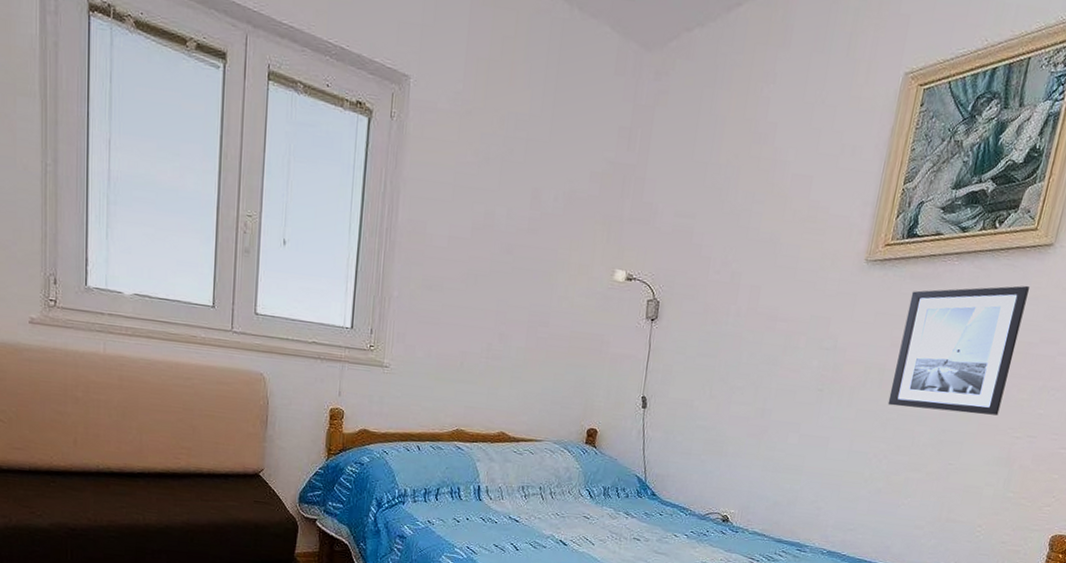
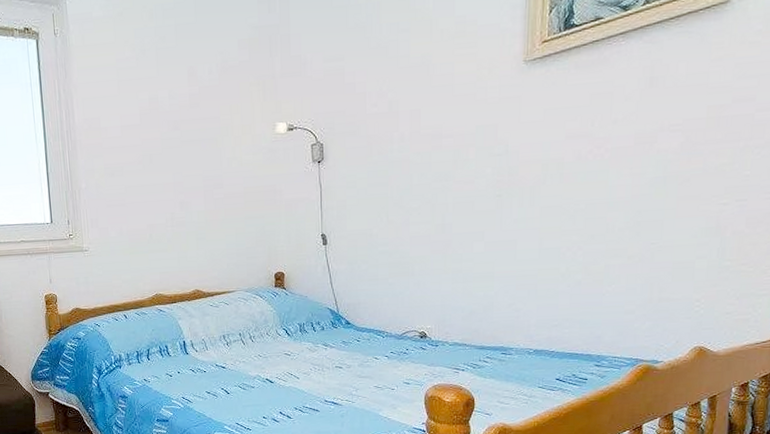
wall art: present [887,285,1029,416] -> none [573,48,710,197]

